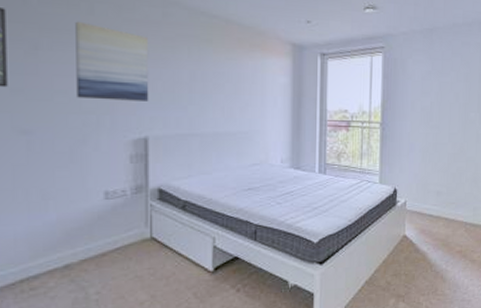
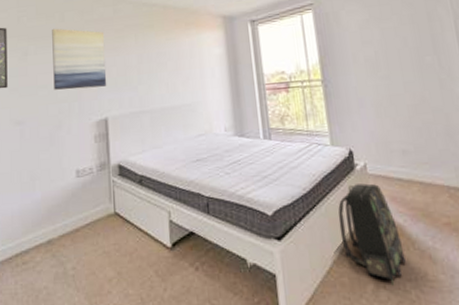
backpack: none [375,218,424,299] -> present [338,183,407,286]

